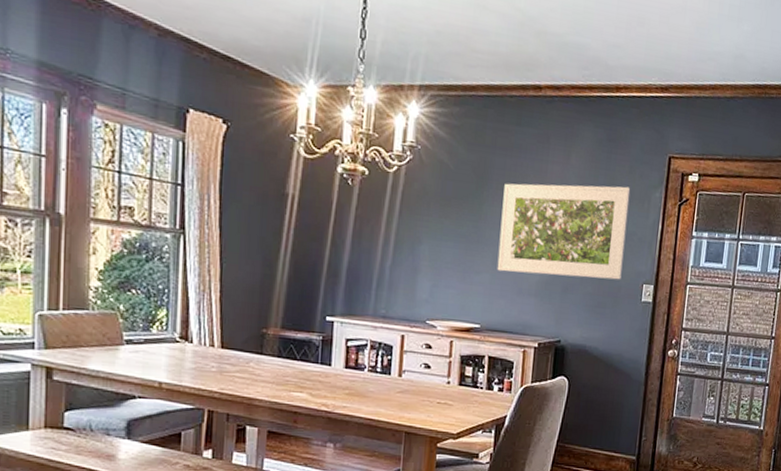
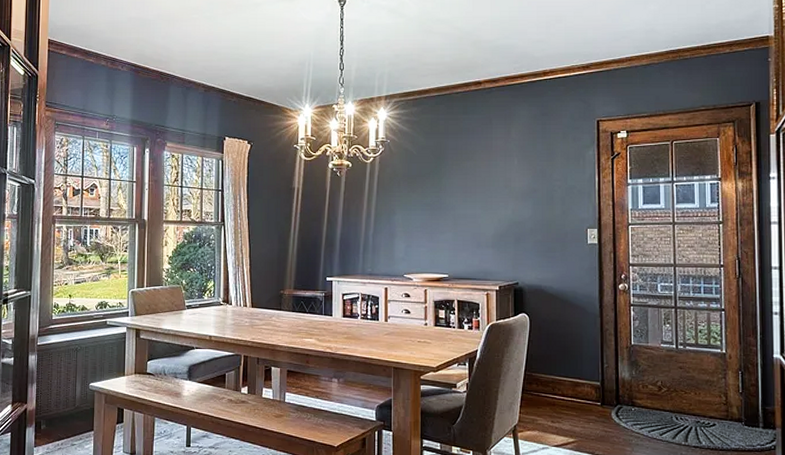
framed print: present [497,183,631,280] -> none [458,149,566,230]

